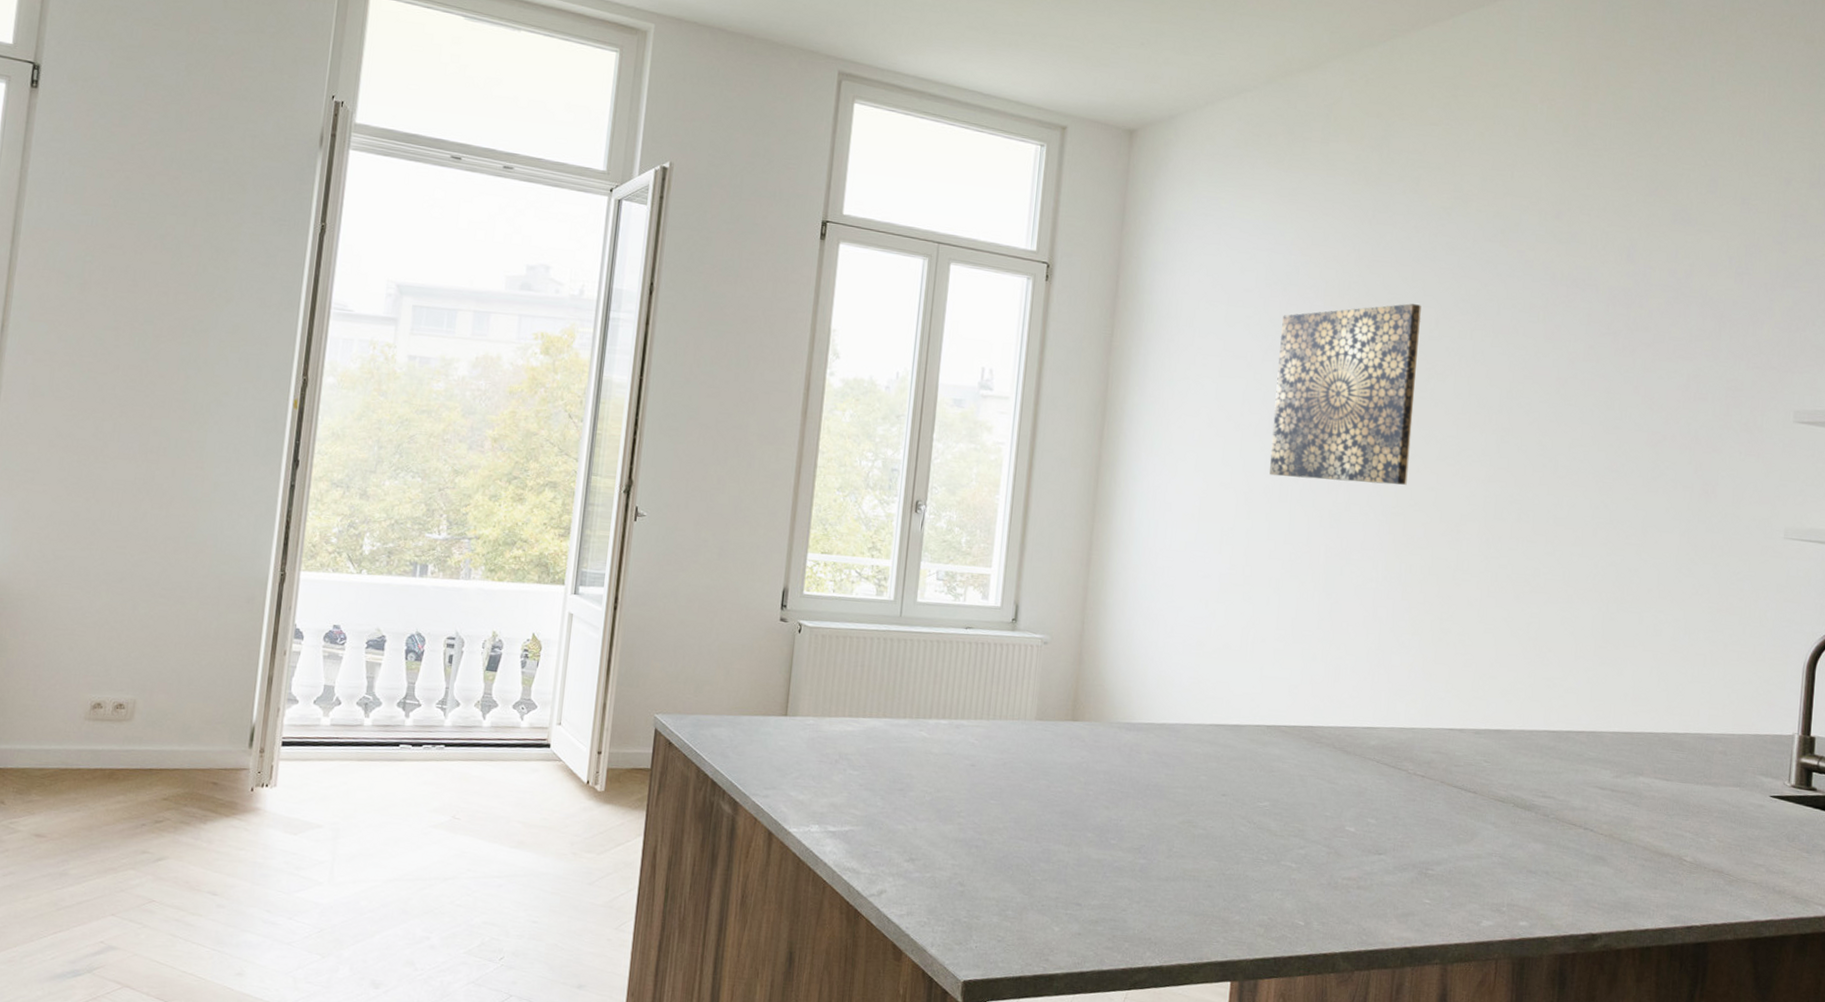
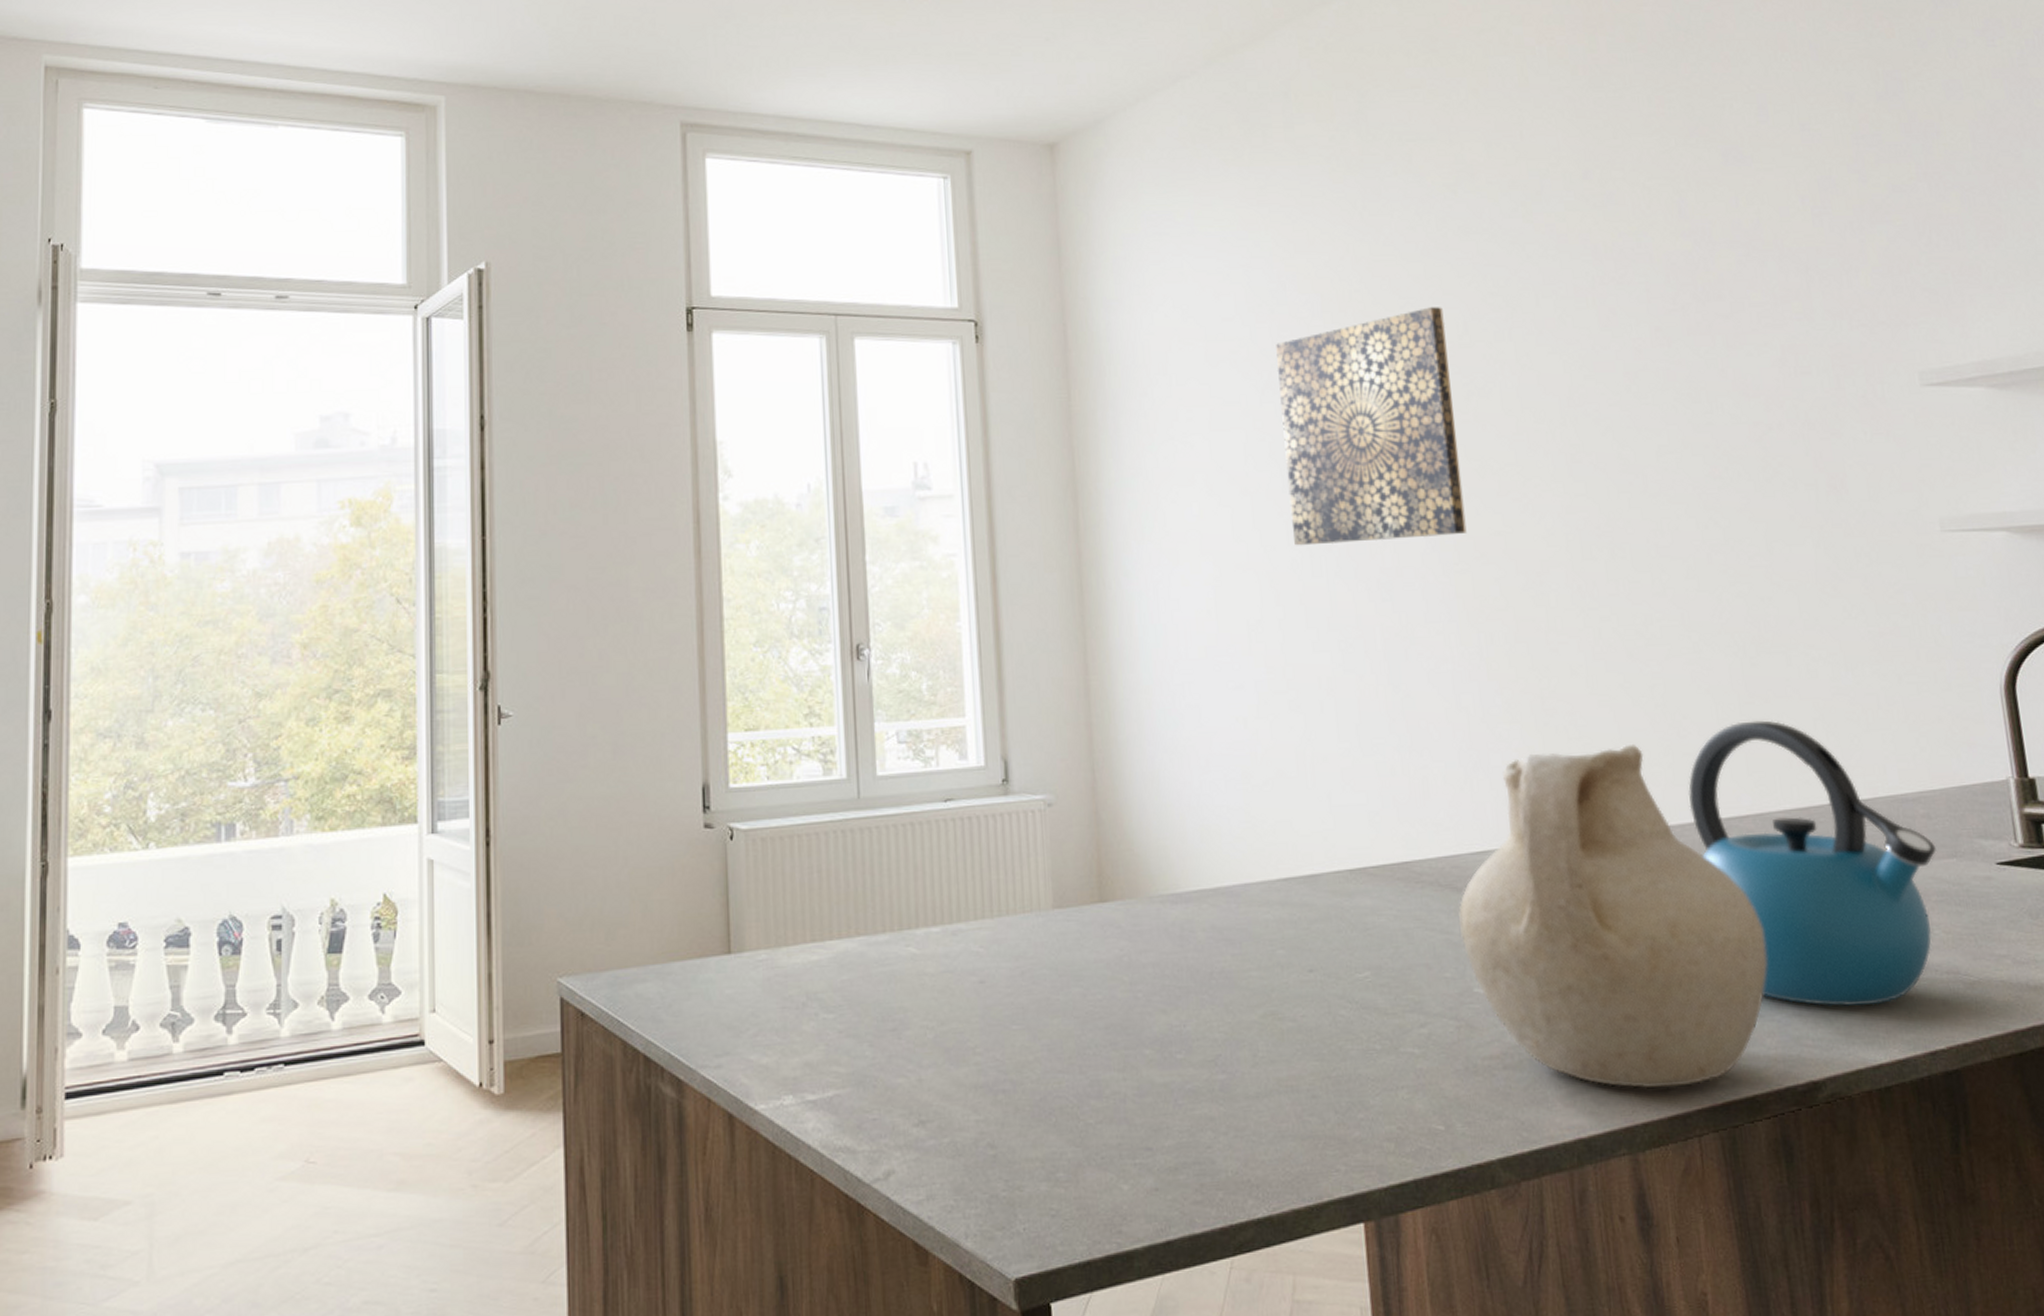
ceramic pitcher: none [1343,660,1578,922] -> present [1458,744,1768,1089]
kettle: none [1539,660,1726,886] -> present [1688,720,1936,1007]

